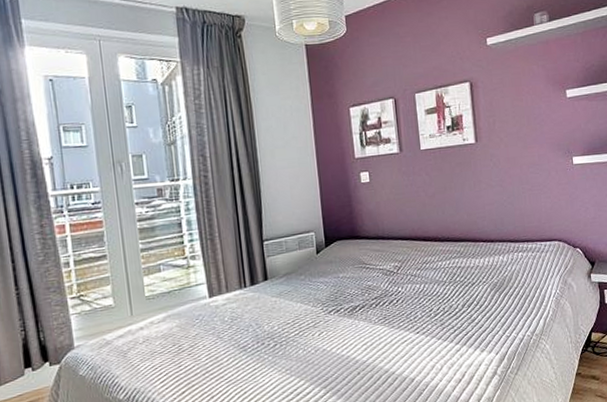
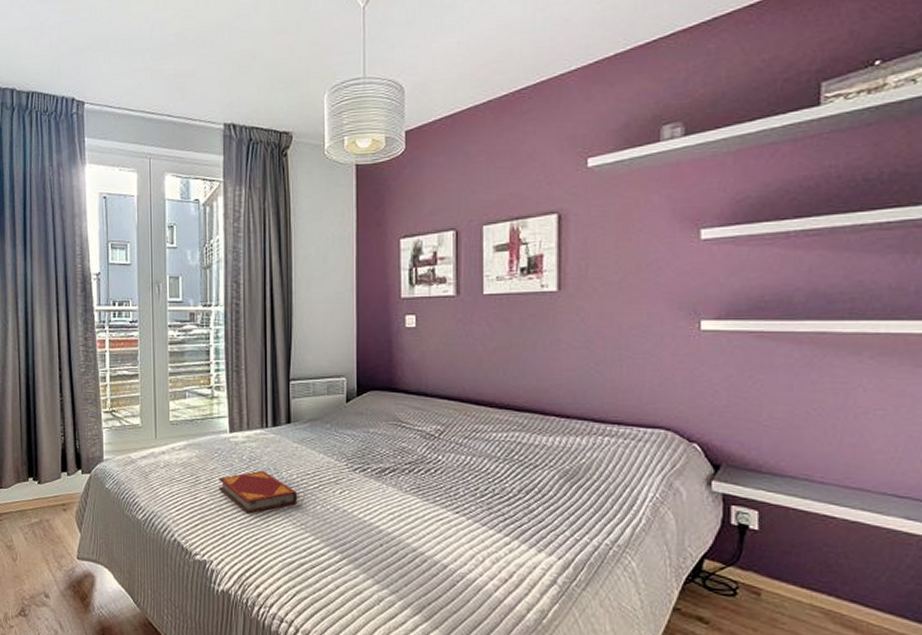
hardback book: none [202,327,281,371] -> present [218,470,298,514]

